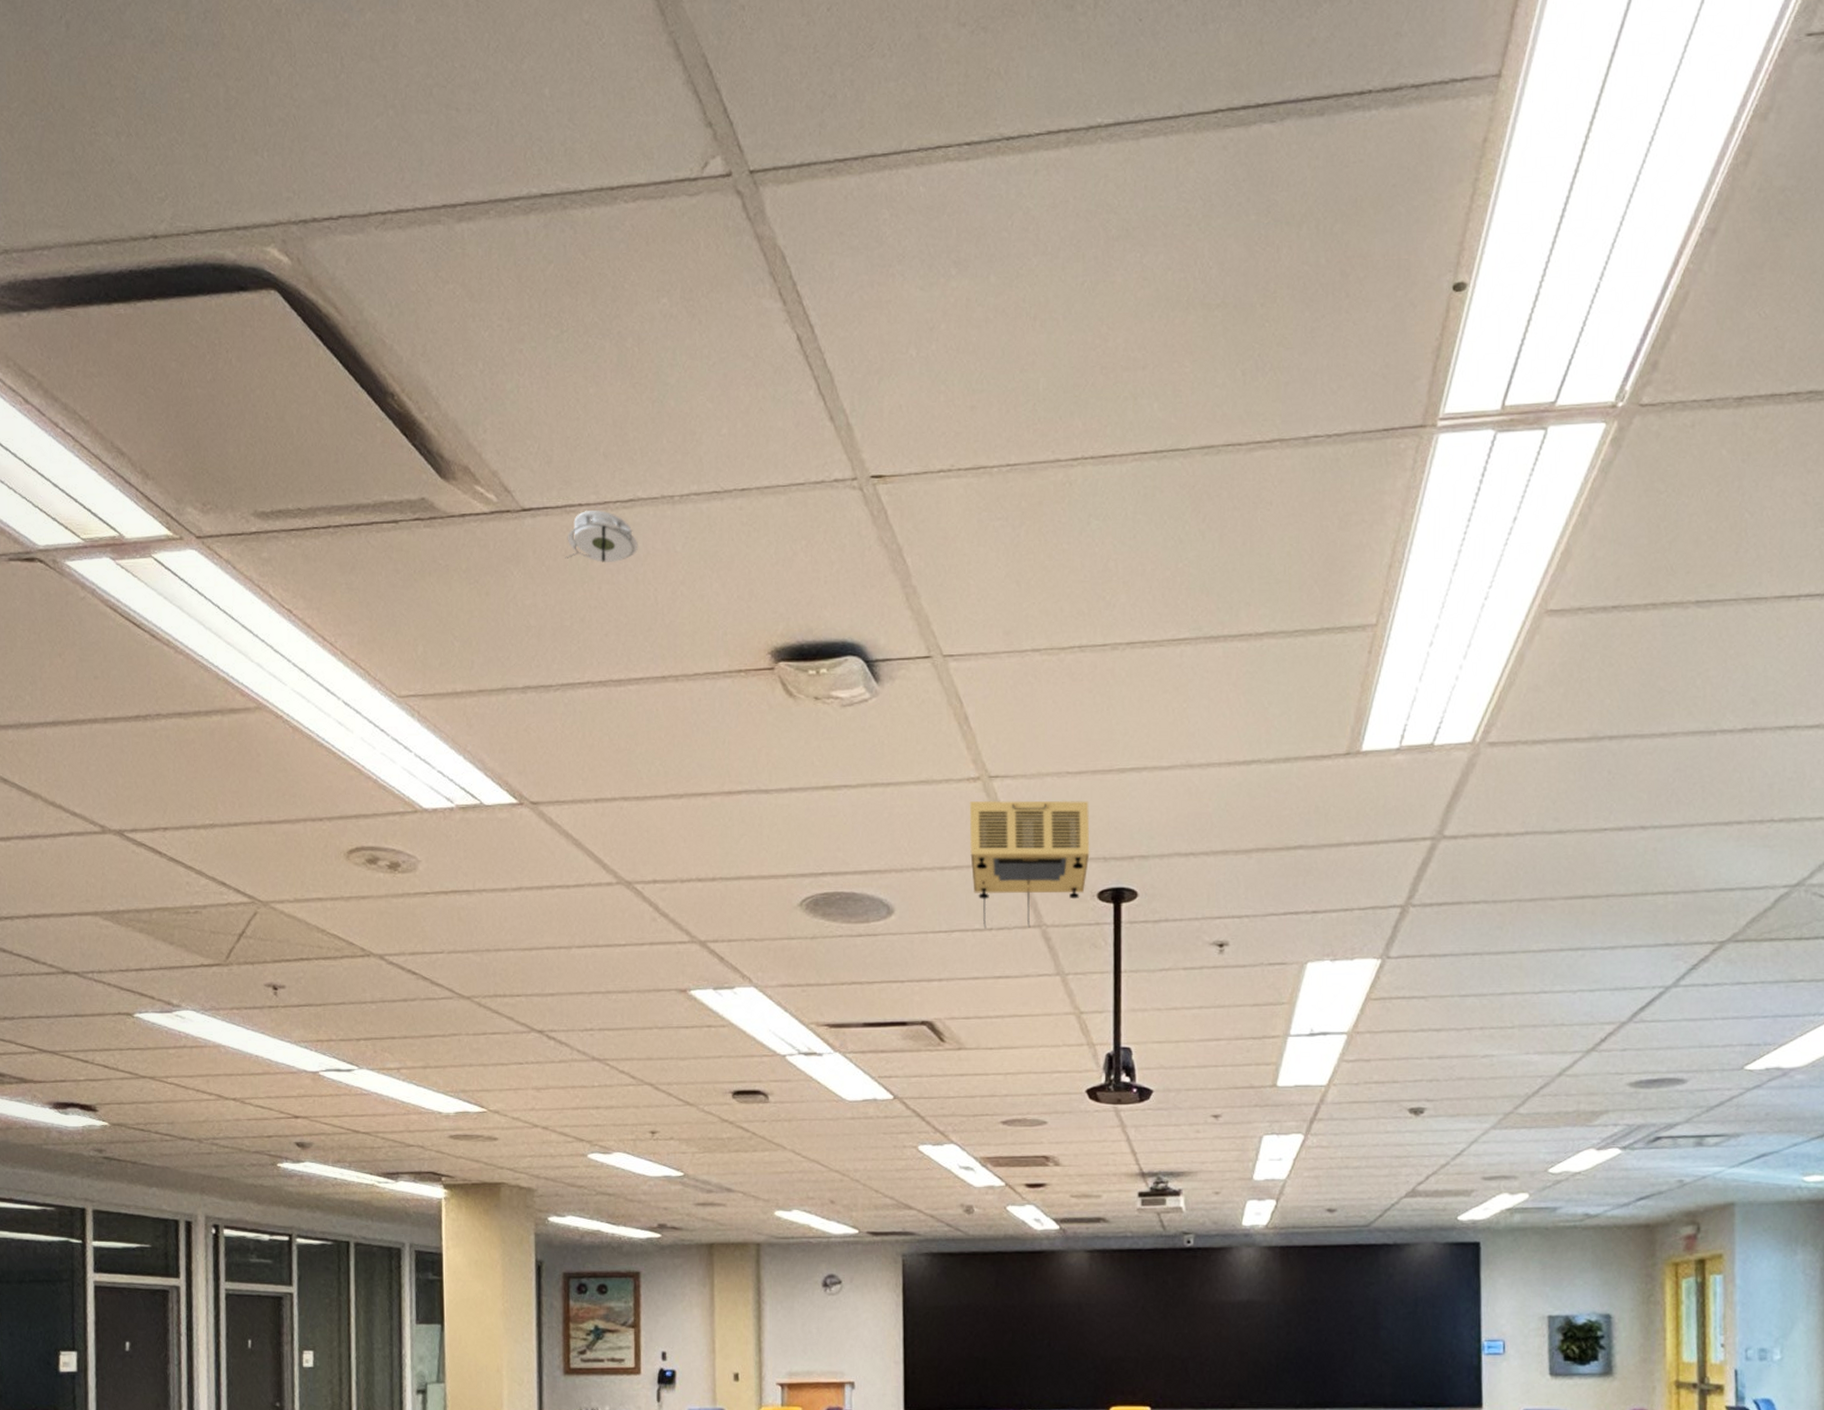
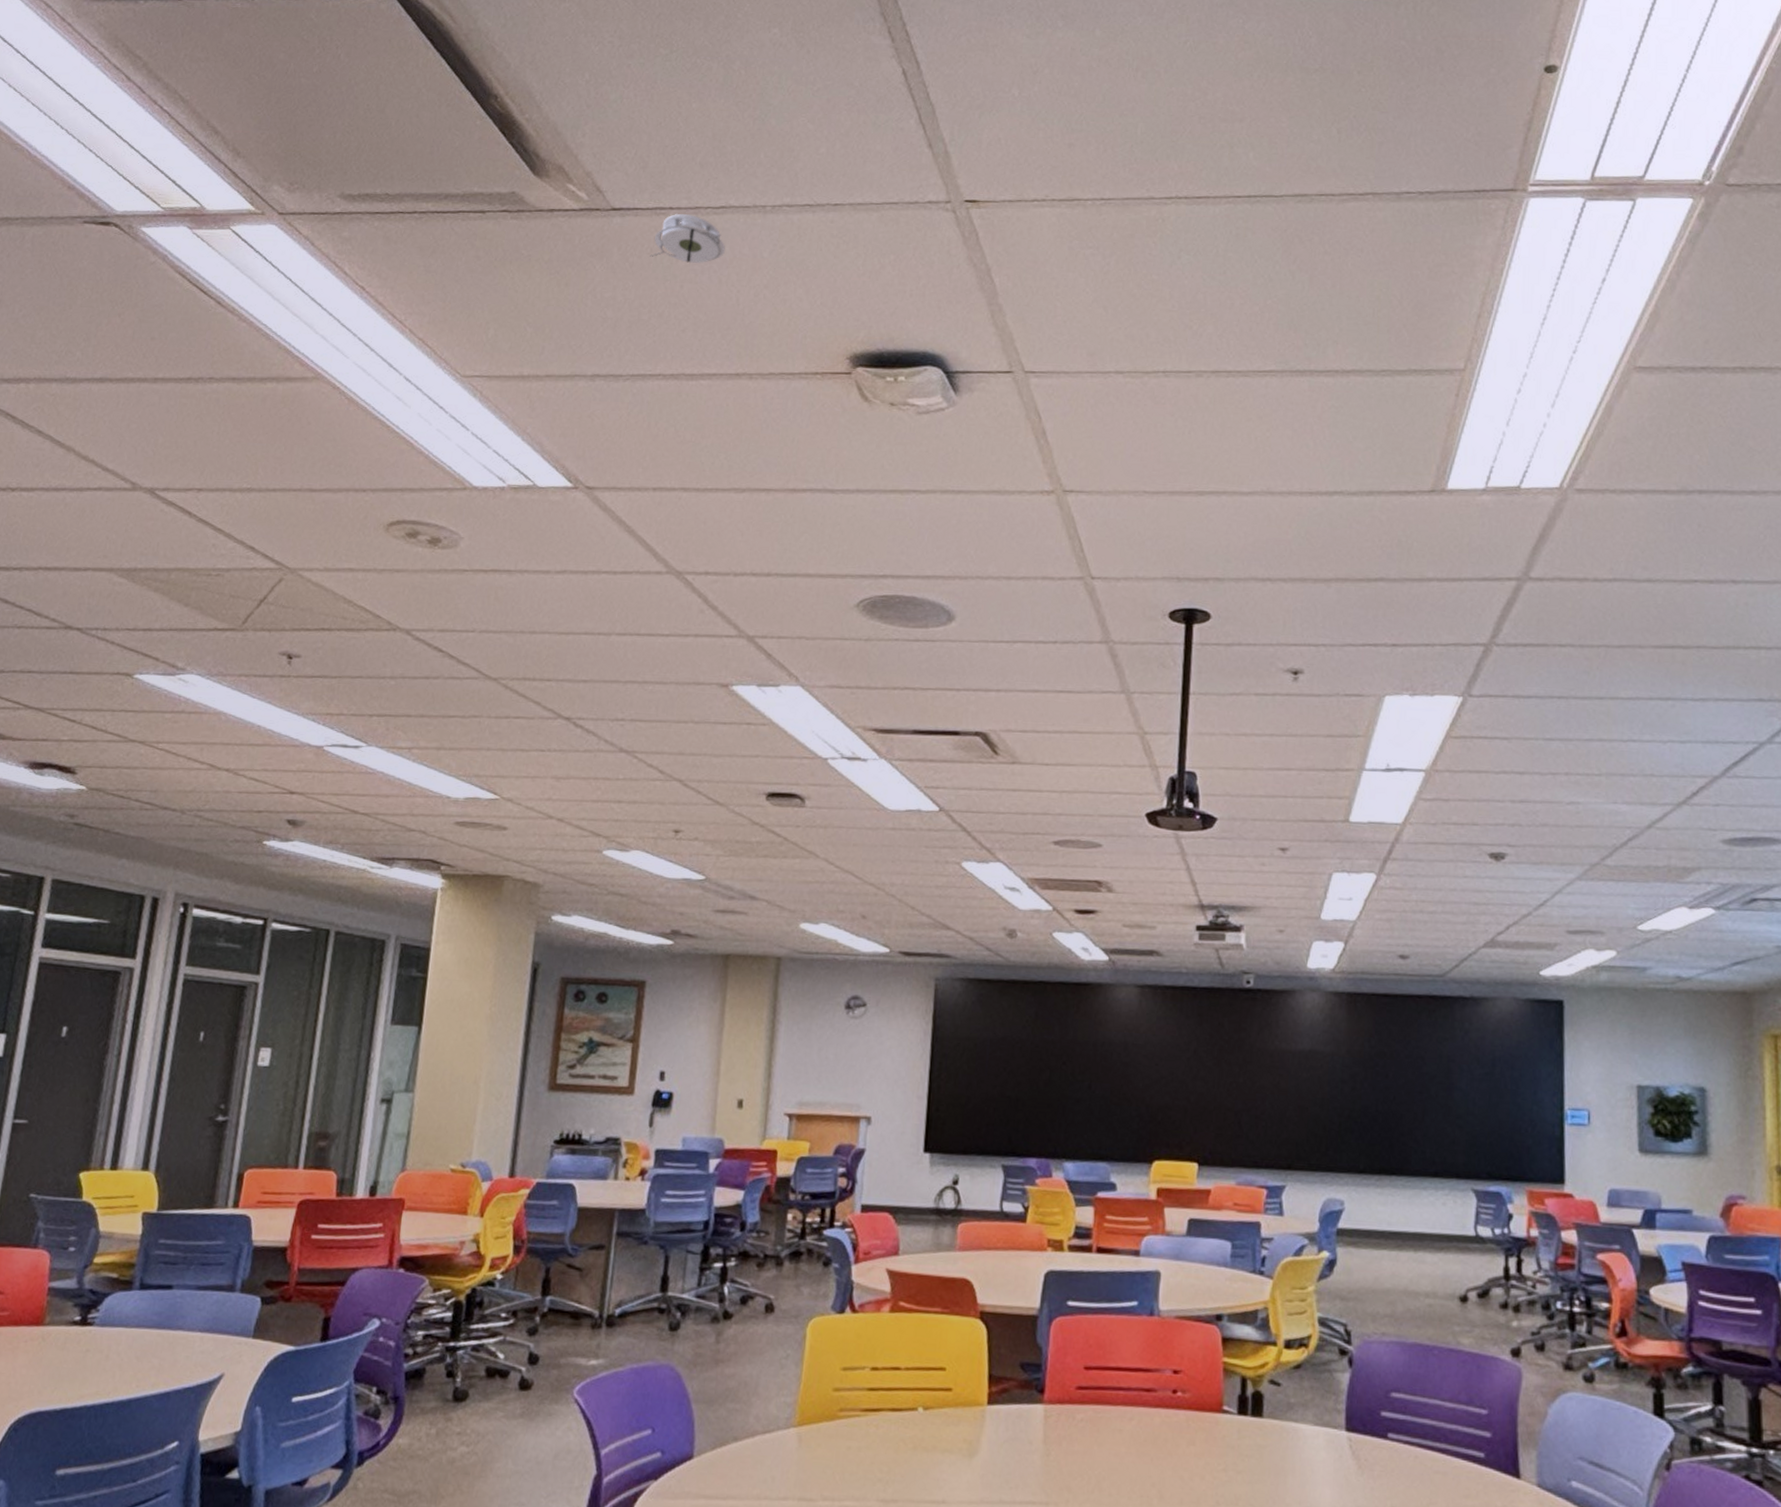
projector: present [969,800,1090,929] -> none [1038,514,1165,644]

